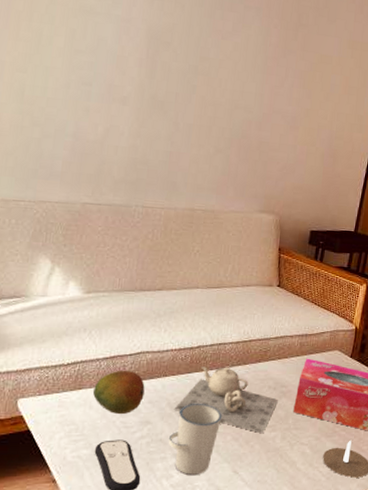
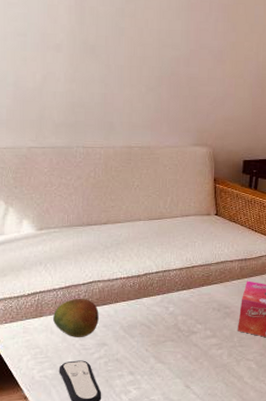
cup: present [169,404,222,476] -> none [125,326,171,391]
teapot: present [175,366,278,434] -> none [128,292,222,352]

